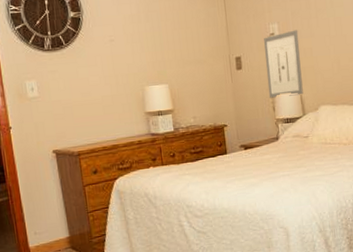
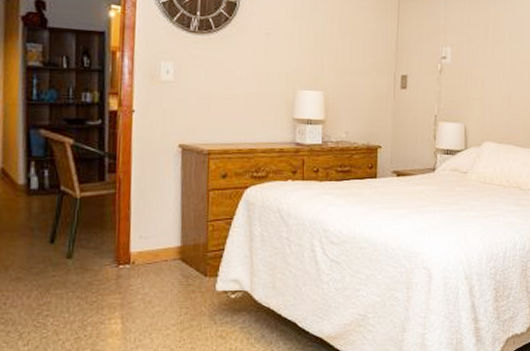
wall art: present [264,30,303,98] -> none [431,57,472,127]

